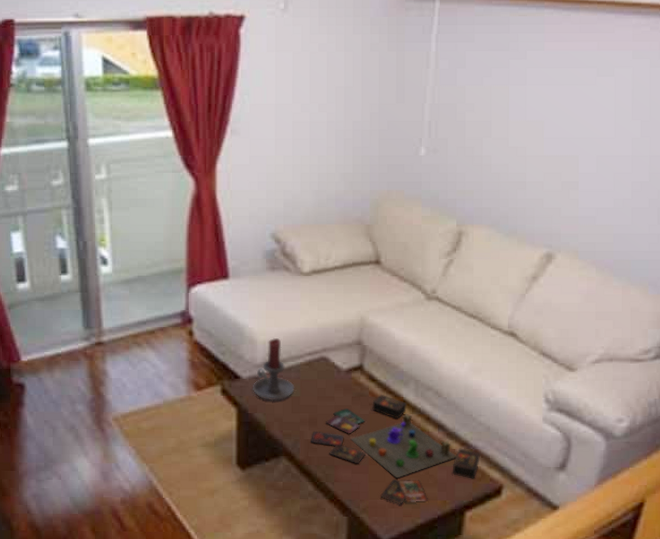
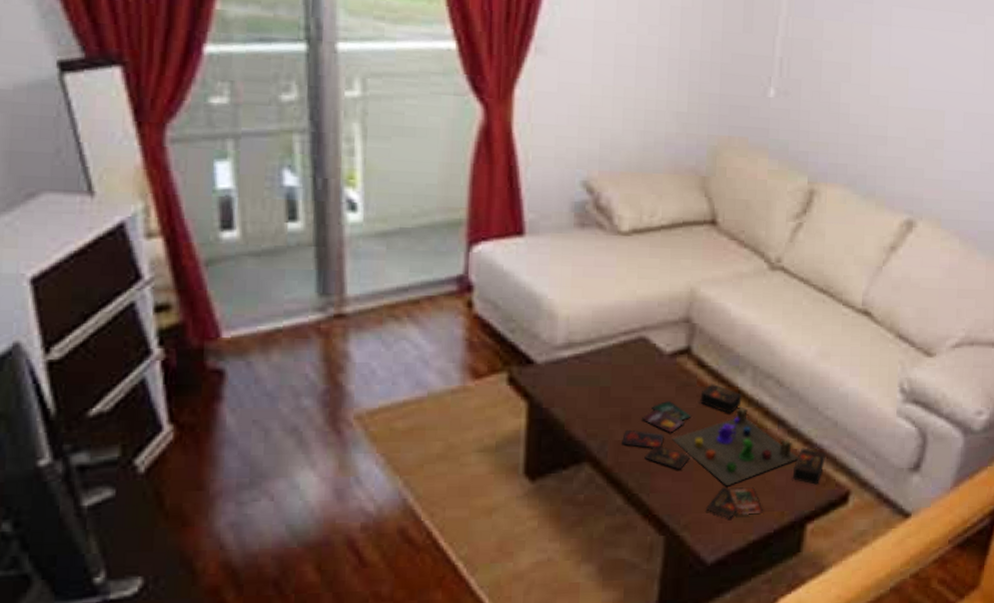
candle holder: present [253,338,295,401] -> none [550,313,604,393]

